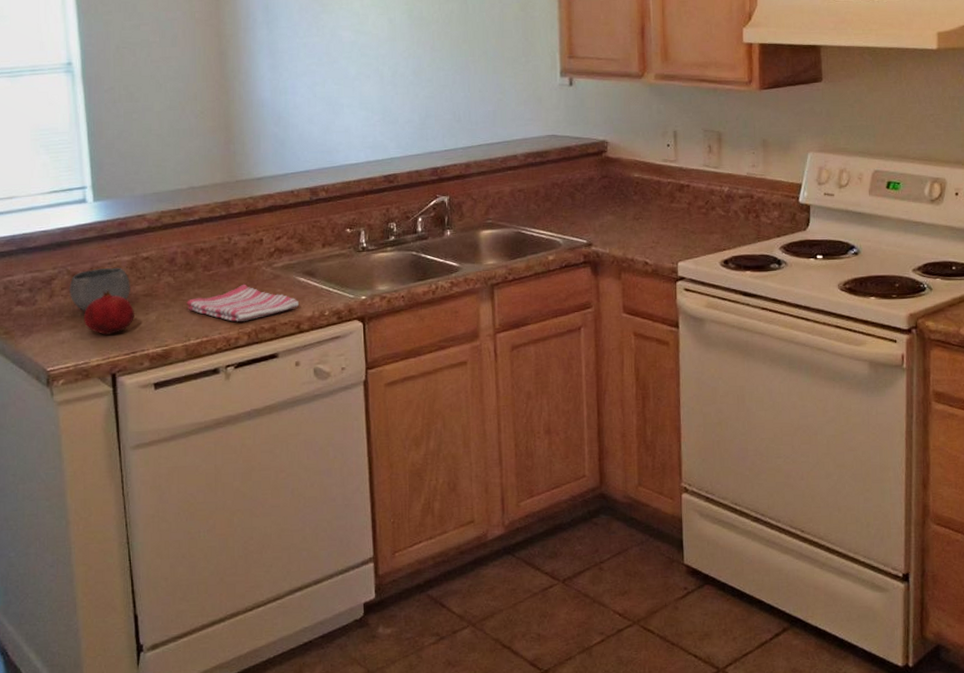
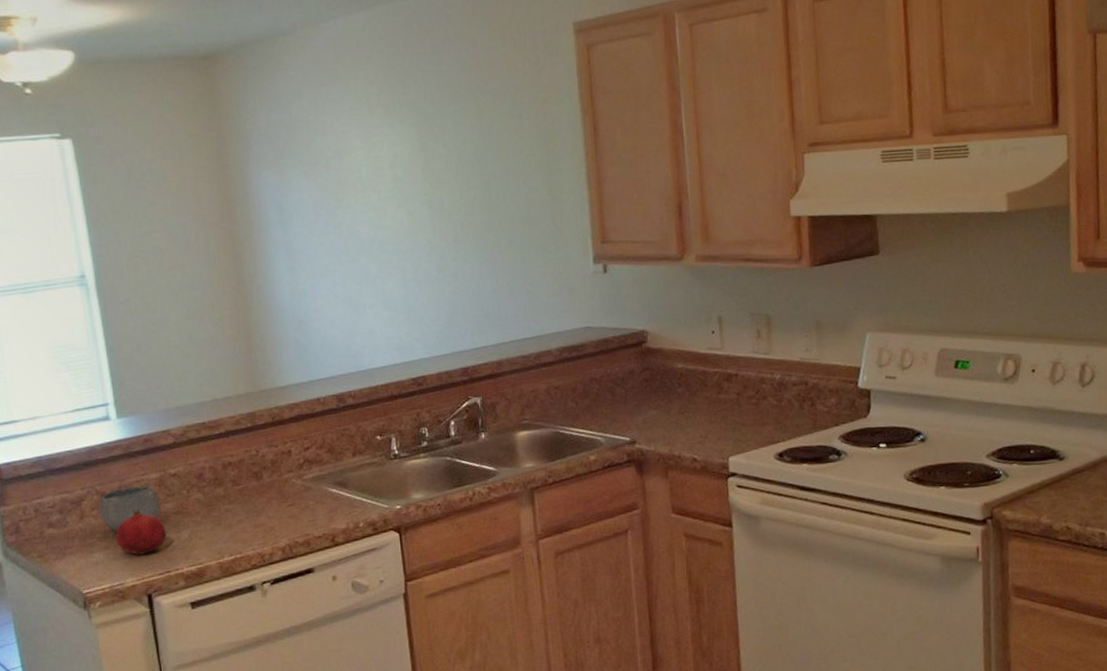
dish towel: present [186,284,299,322] -> none [218,497,332,537]

